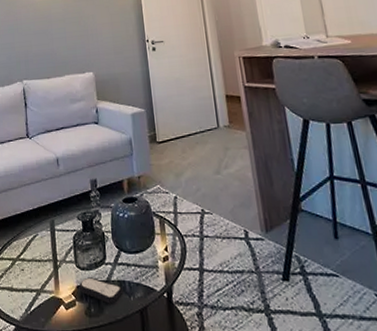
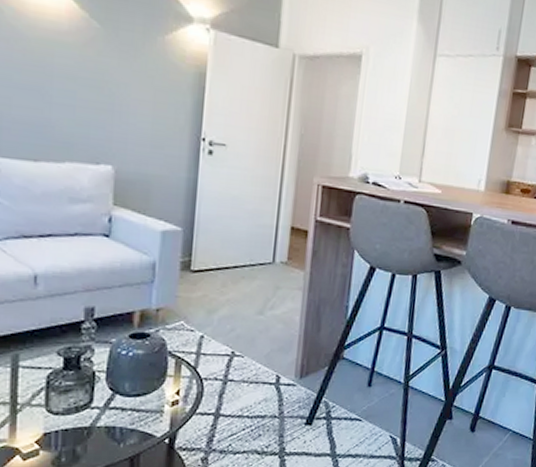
remote control: present [78,277,123,304] -> none [46,423,111,452]

